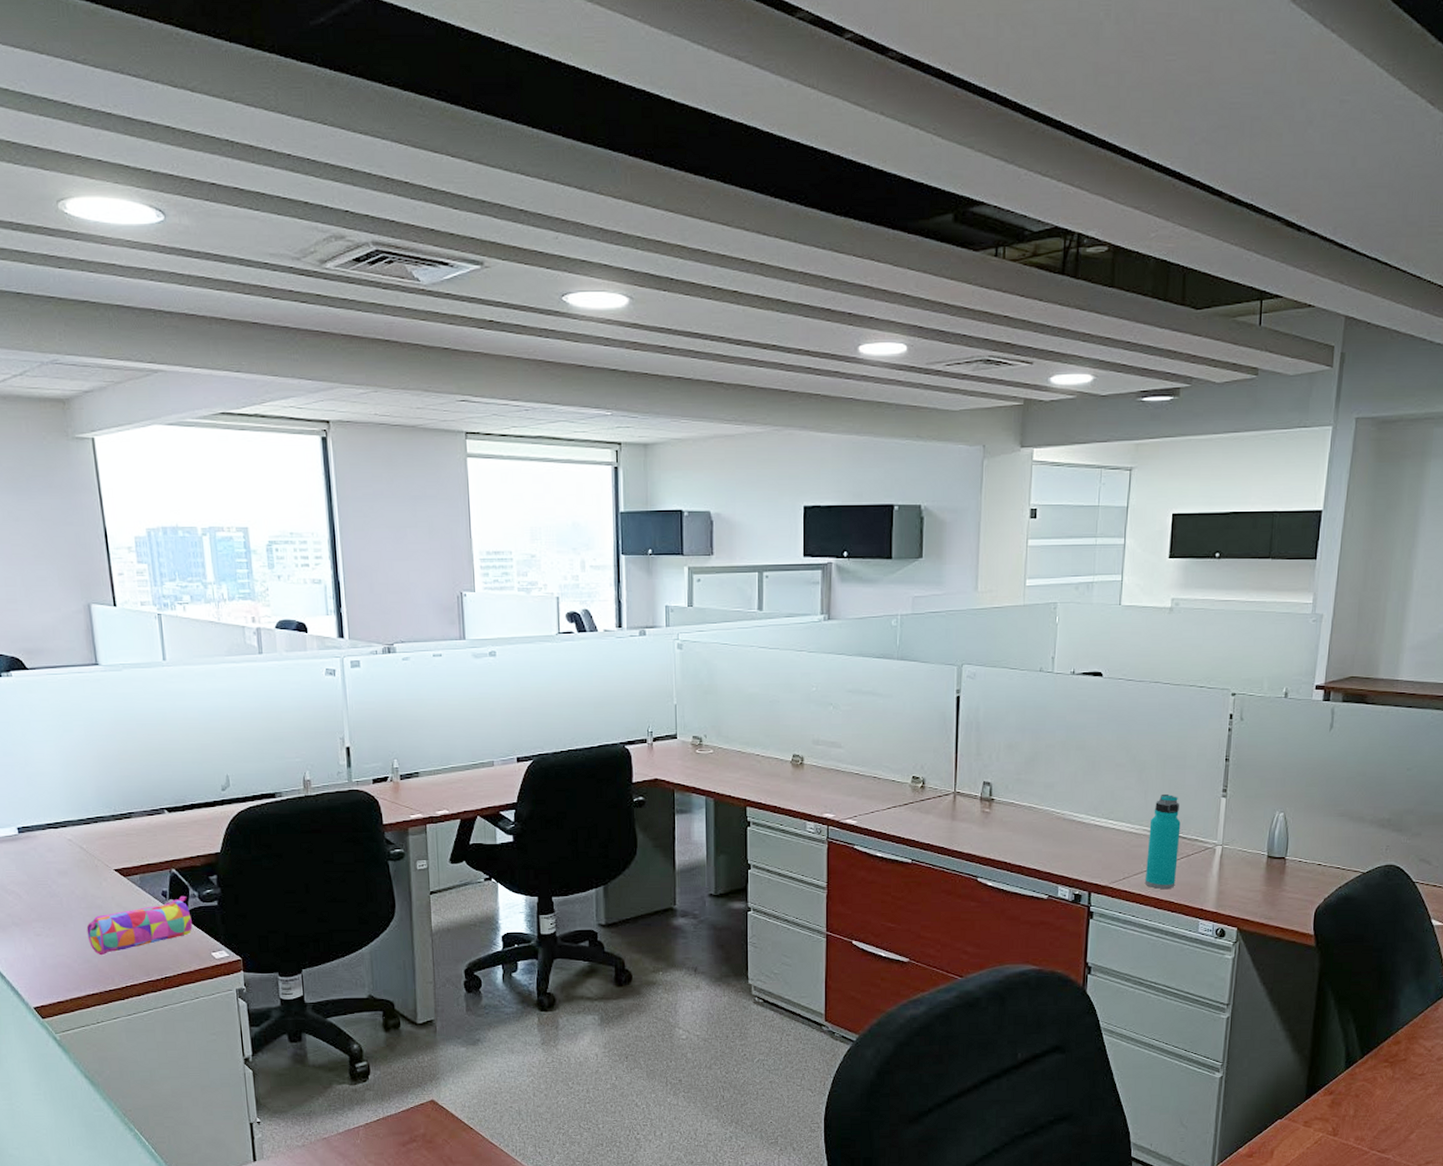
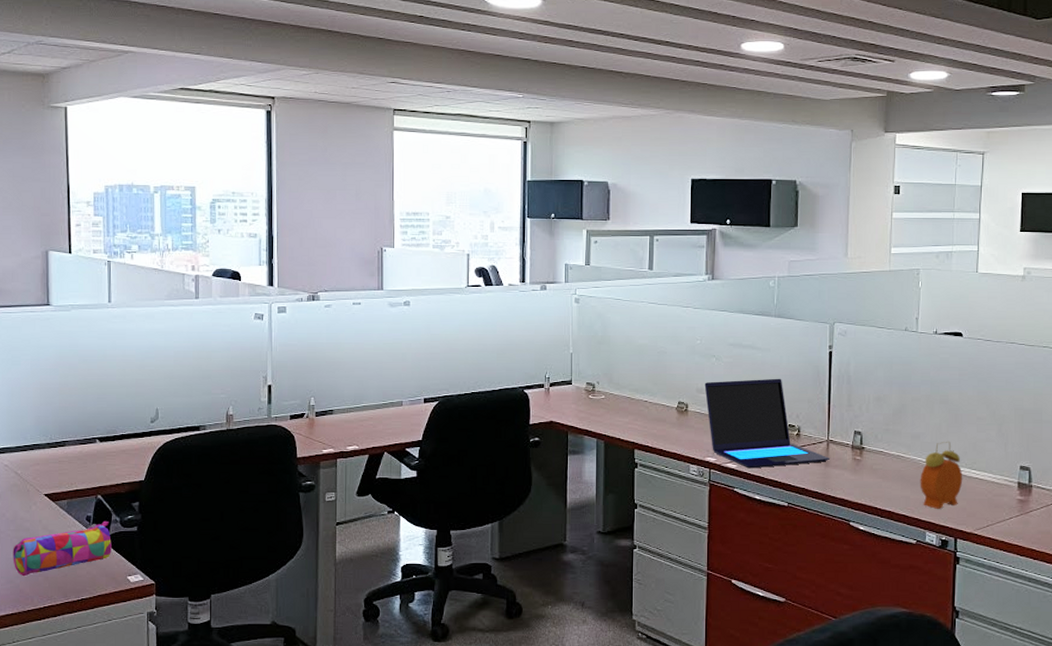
laptop: none [821,726,958,824] -> present [704,378,831,469]
alarm clock: none [1052,790,1099,862] -> present [920,441,963,509]
water bottle: present [1144,793,1181,889] -> none [1007,446,1039,536]

